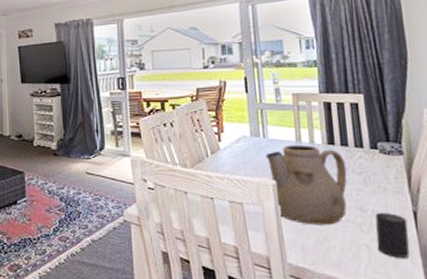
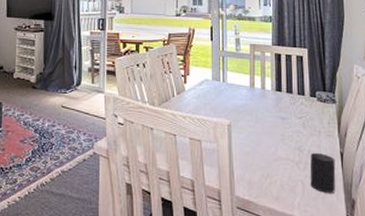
teapot: present [265,144,347,225] -> none [223,89,290,163]

